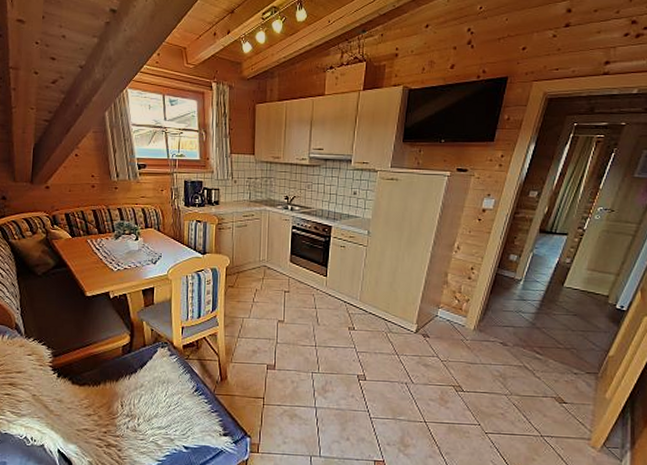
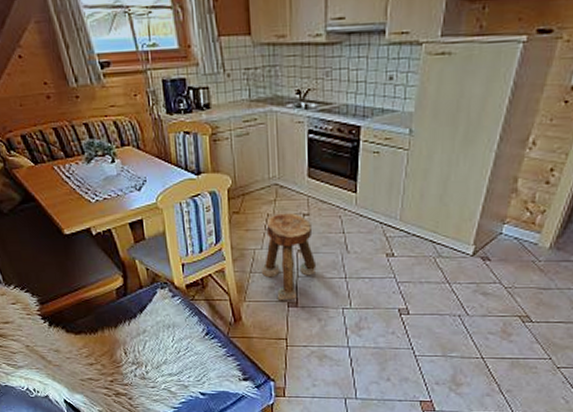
stool: none [248,289,293,364] -> present [262,213,317,301]

